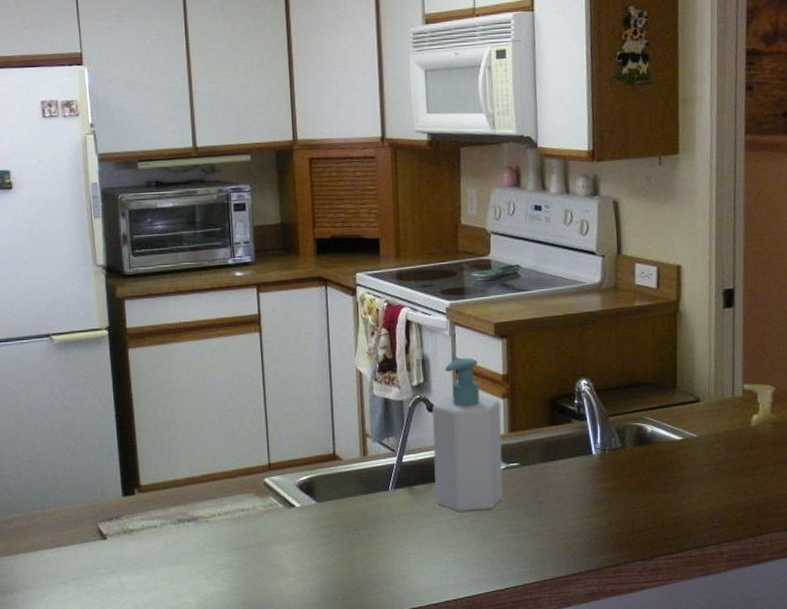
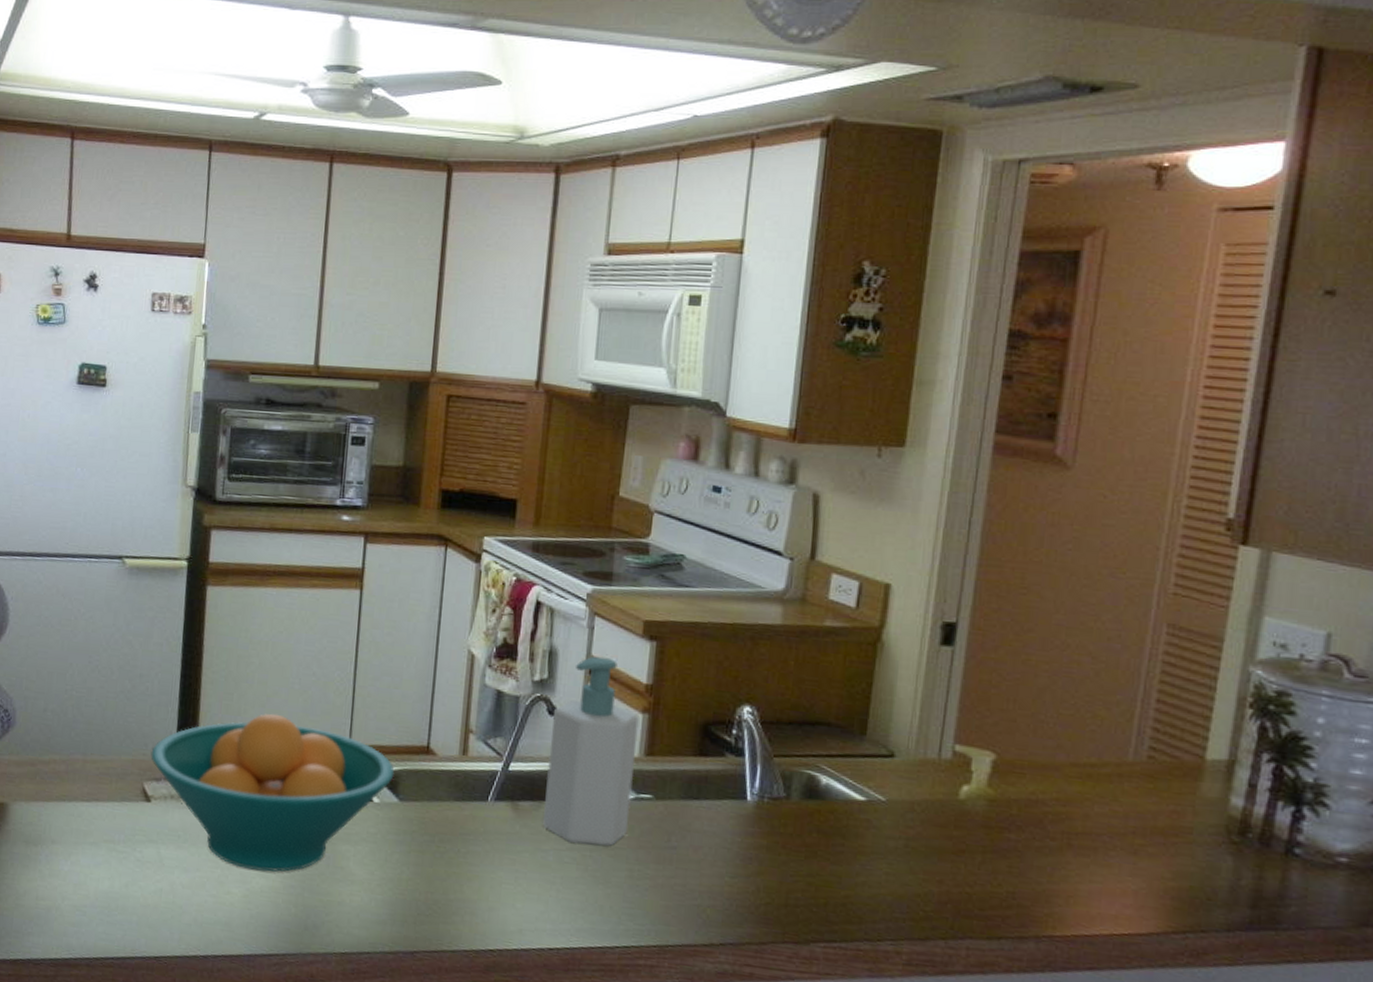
fruit bowl: none [101,447,310,581] -> present [151,713,395,872]

